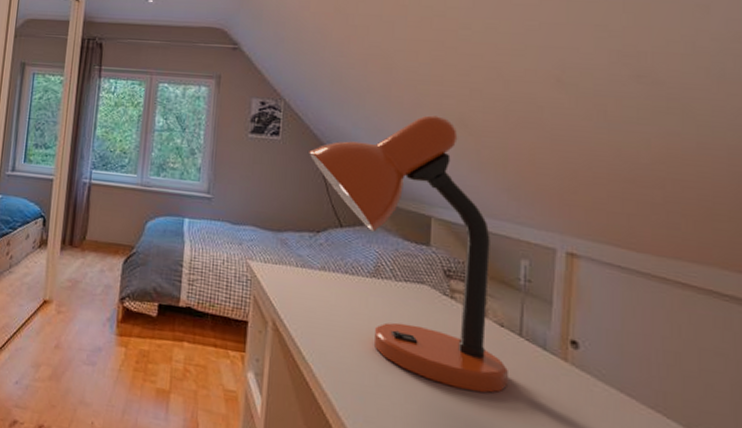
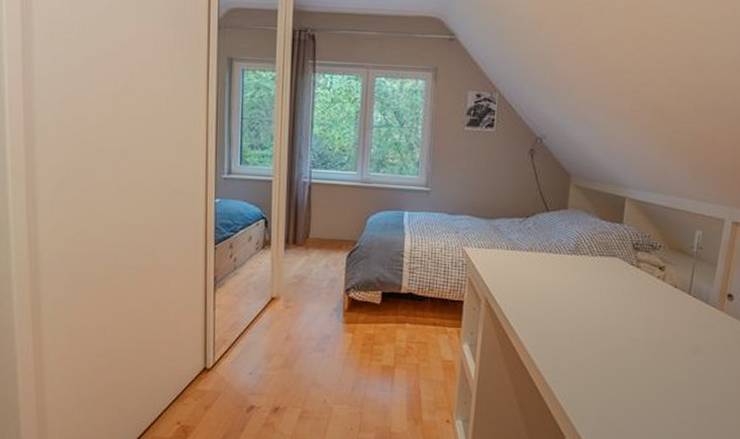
desk lamp: present [309,115,508,393] -> none [520,103,677,343]

